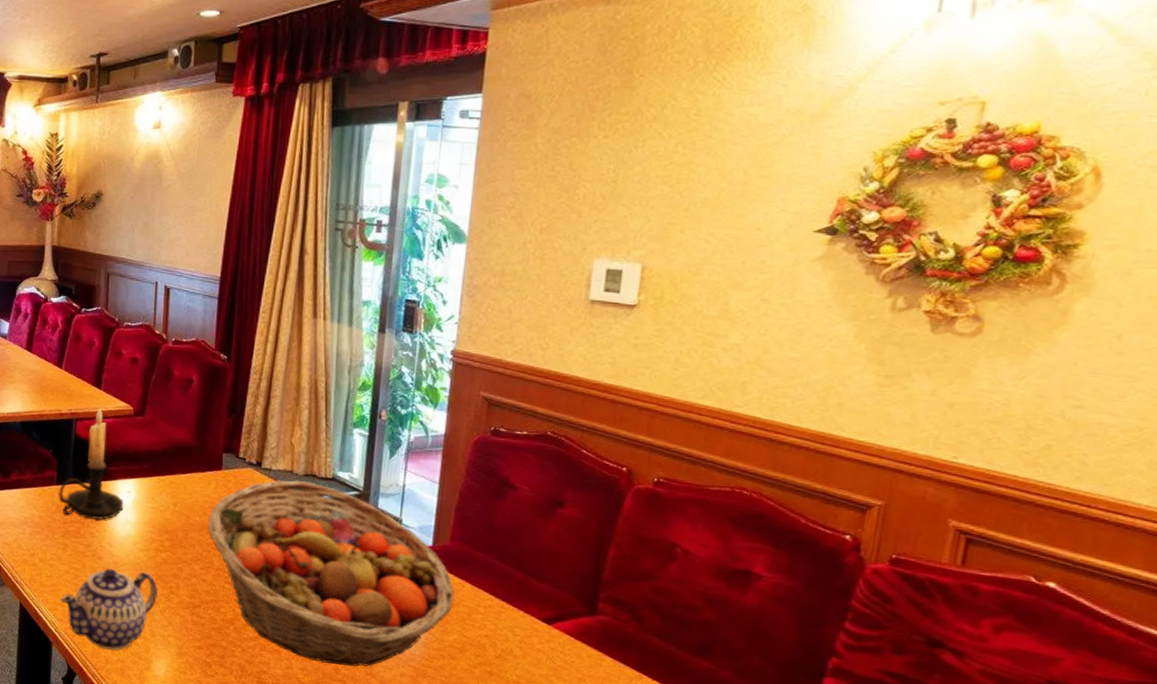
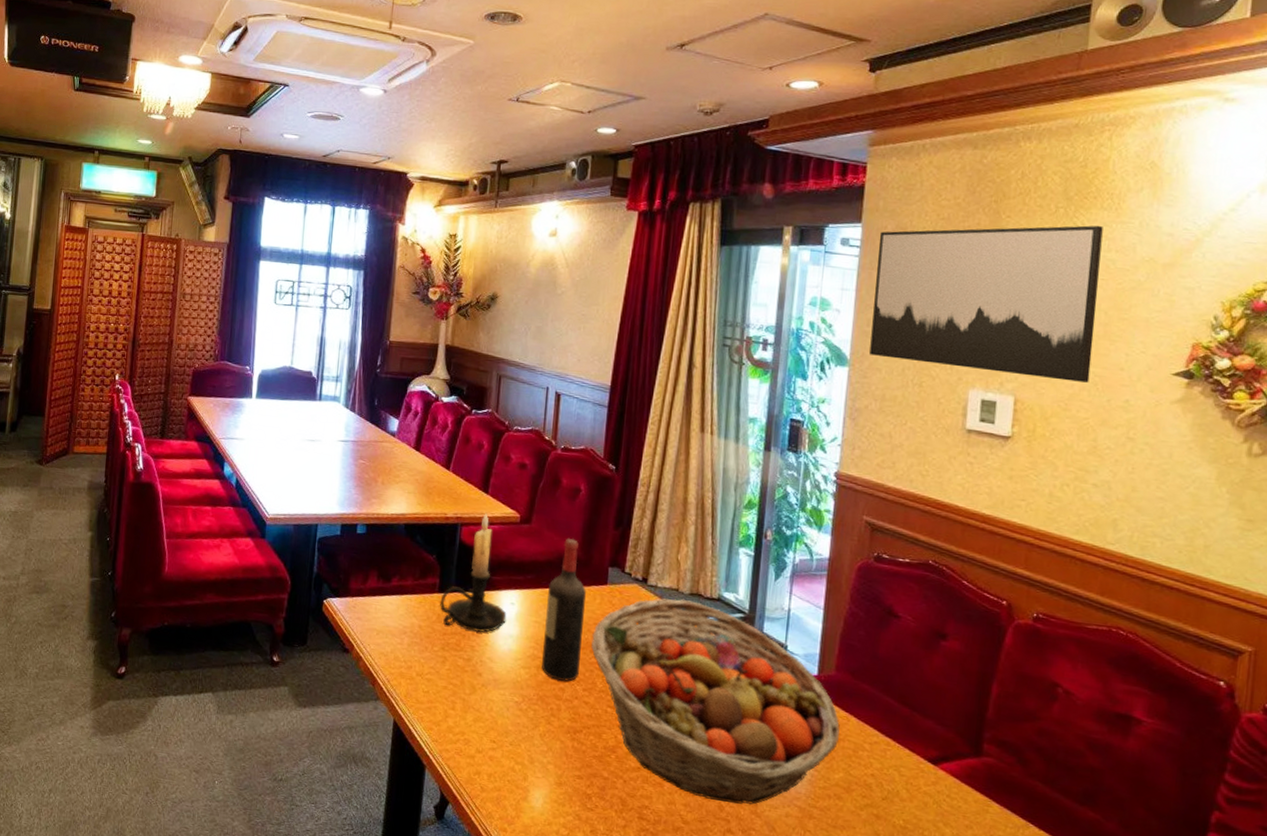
teapot: present [60,568,158,650] -> none [436,686,538,777]
wine bottle: none [160,428,201,562] -> present [542,538,586,682]
wall art: none [489,79,746,245] -> present [869,225,1103,383]

